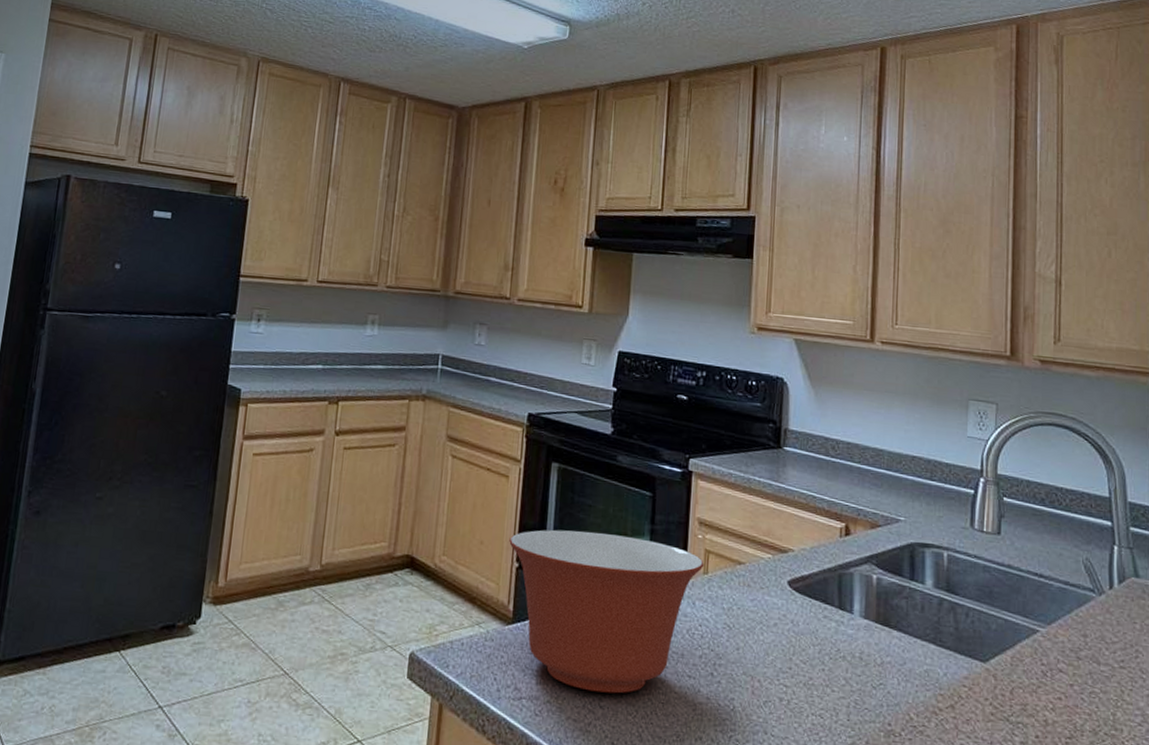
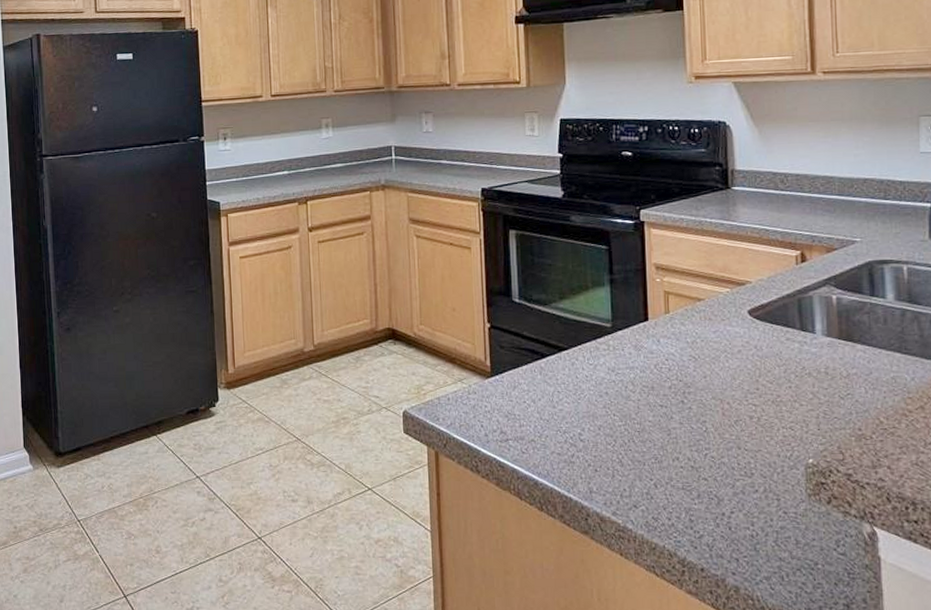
mixing bowl: present [509,529,704,694] -> none [479,288,665,428]

